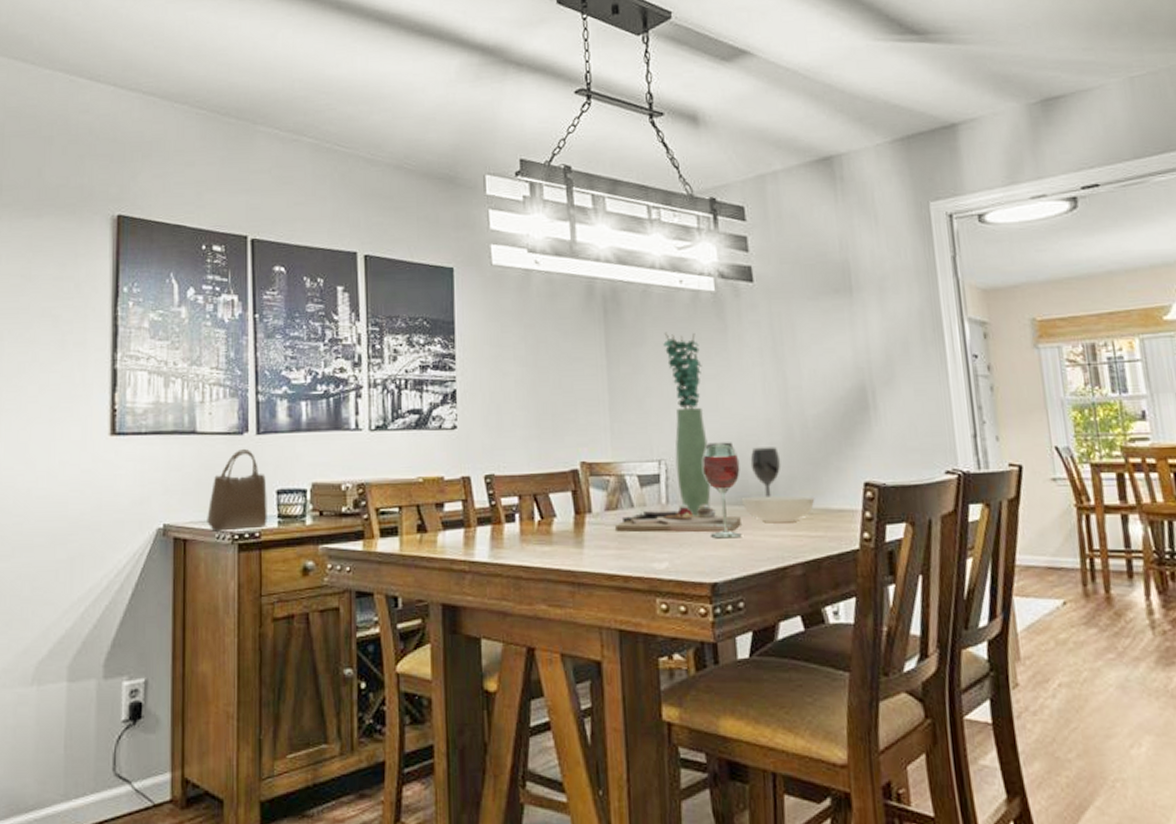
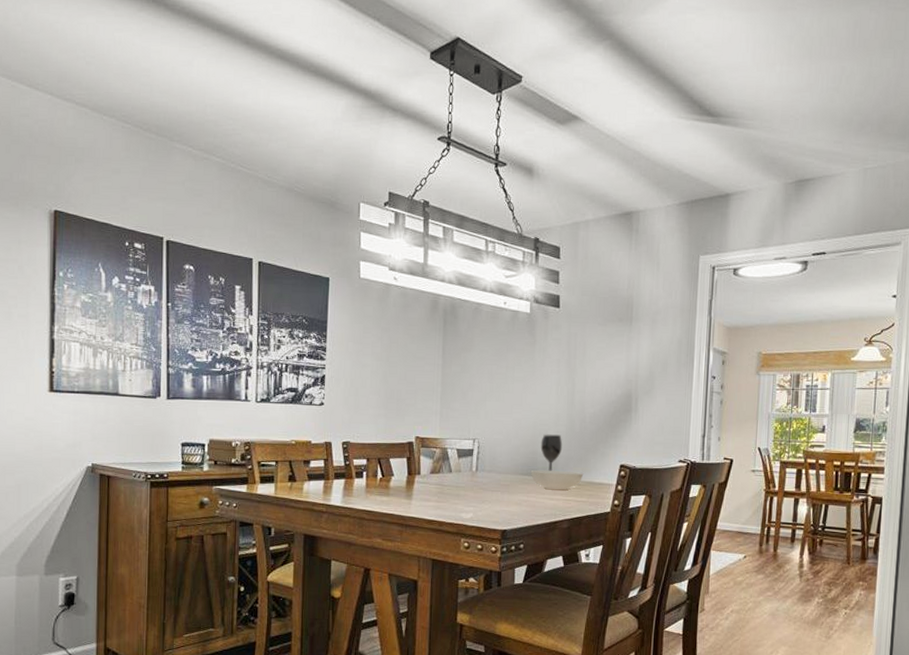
handbag: present [207,448,267,531] -> none [126,409,174,472]
decorative tray: present [614,504,741,532] -> none [436,472,529,495]
vase: present [663,332,711,516] -> none [485,342,514,482]
wineglass: present [702,442,742,539] -> none [504,428,533,499]

